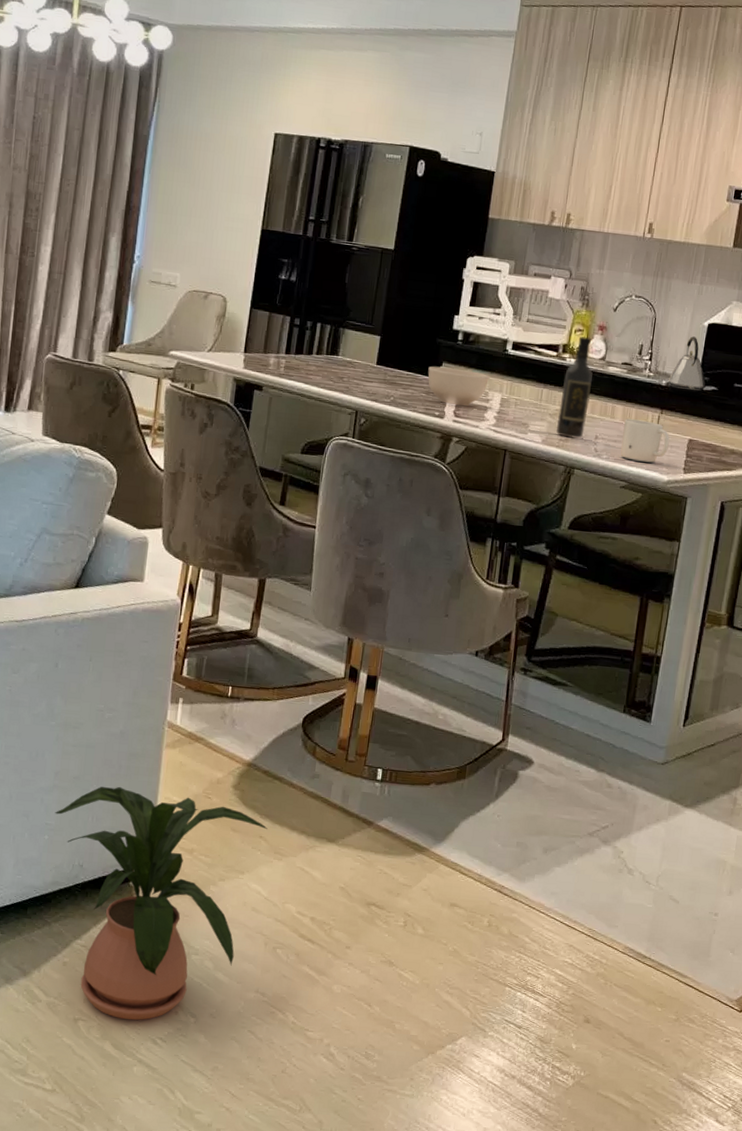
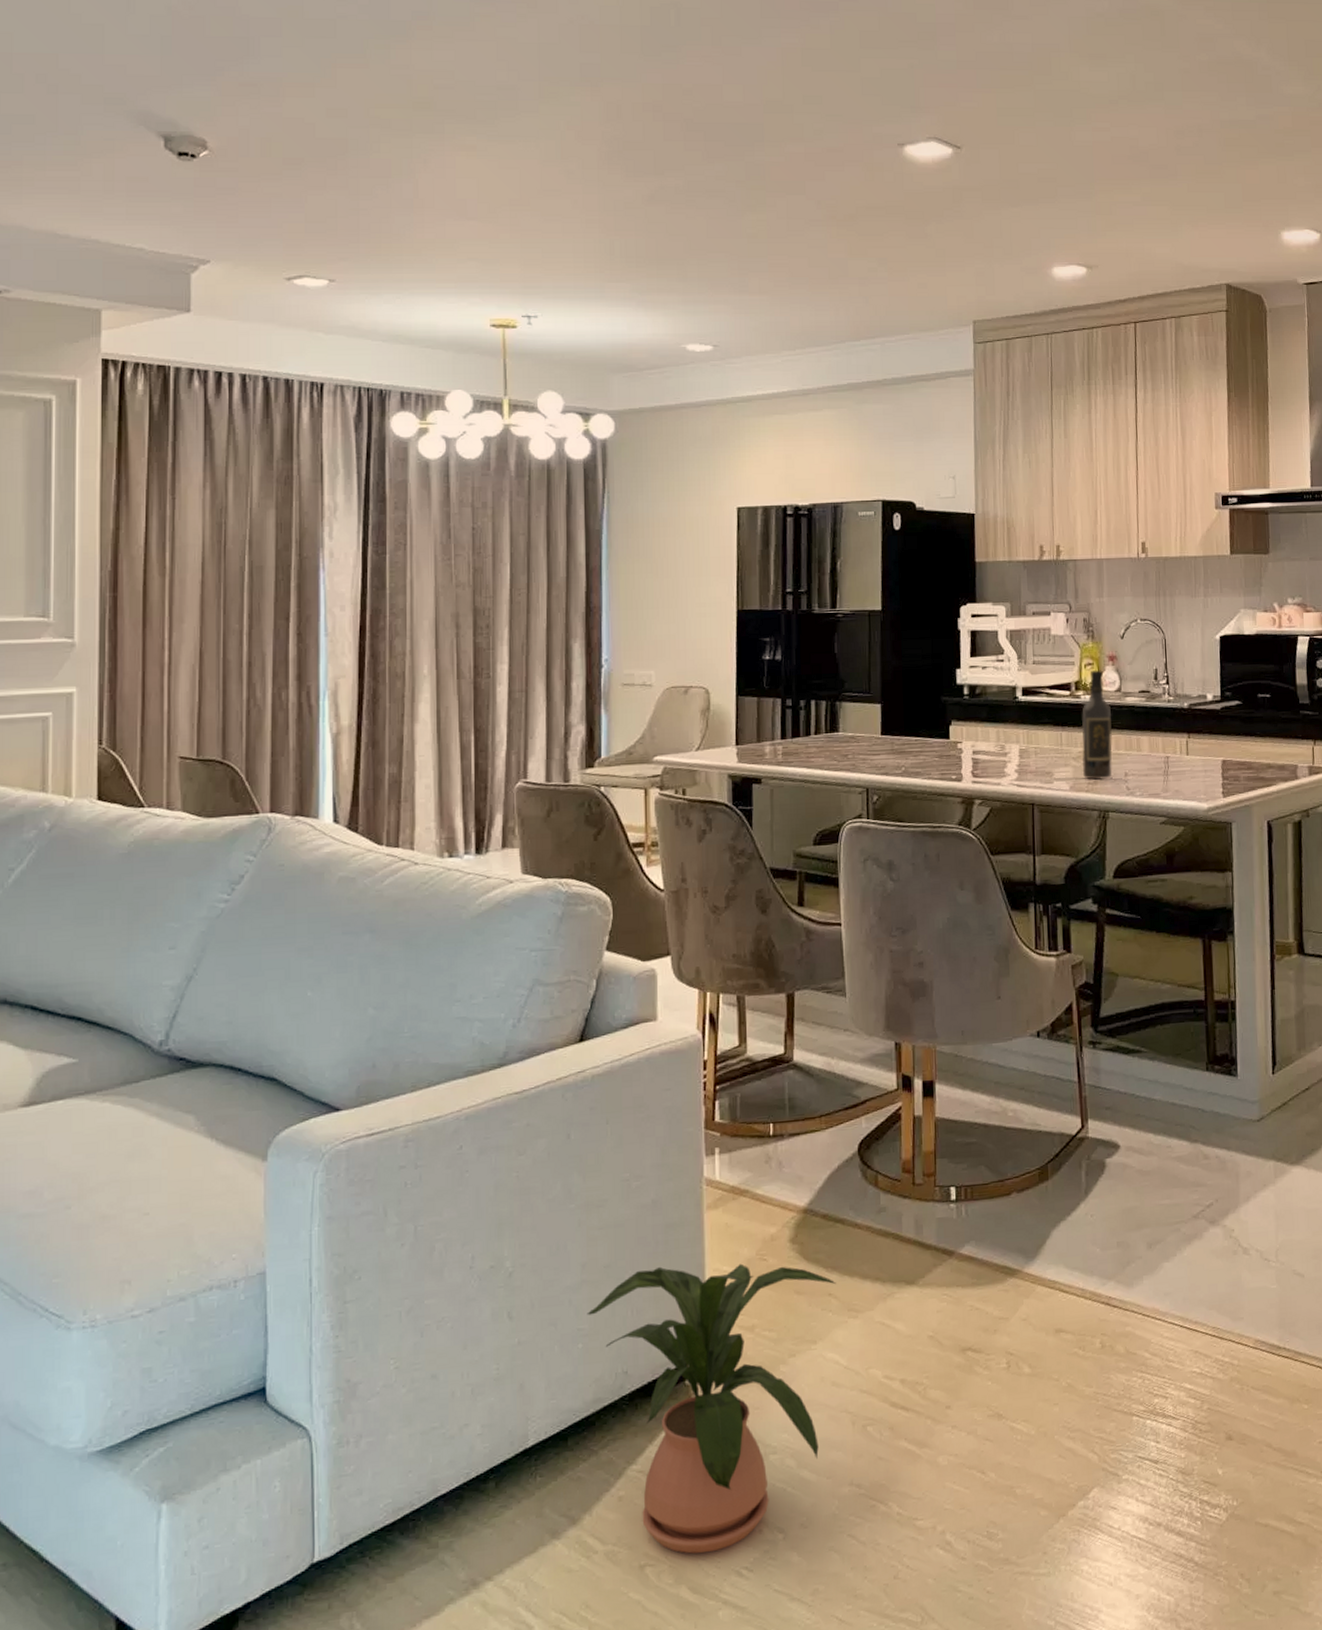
bowl: present [428,366,490,407] -> none [937,725,1004,765]
mug: present [620,418,670,464] -> none [1152,748,1203,794]
kettle: present [667,336,706,397] -> none [1189,652,1229,716]

